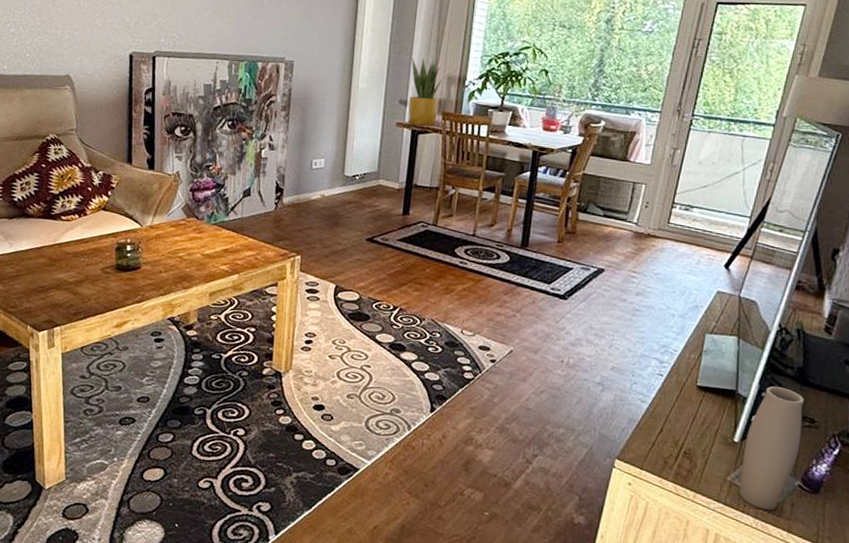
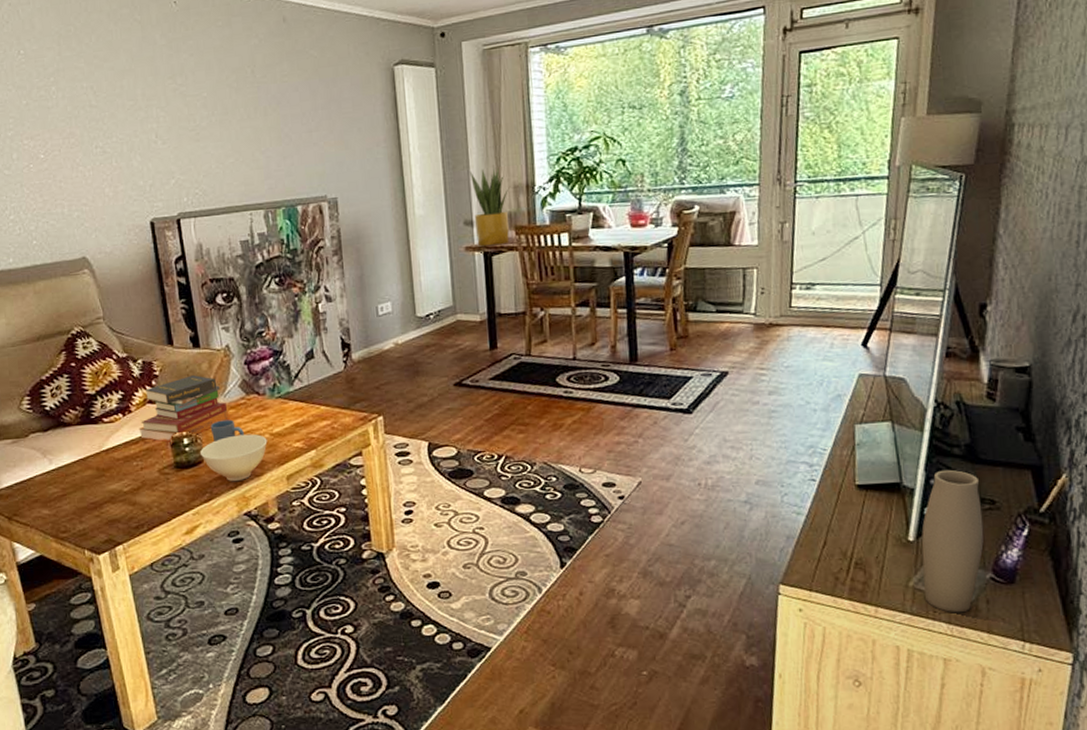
books: none [90,192,170,248] -> present [138,375,230,443]
bowl: none [139,250,198,290] -> present [200,434,268,482]
mug: none [151,235,180,253] -> present [210,419,245,442]

